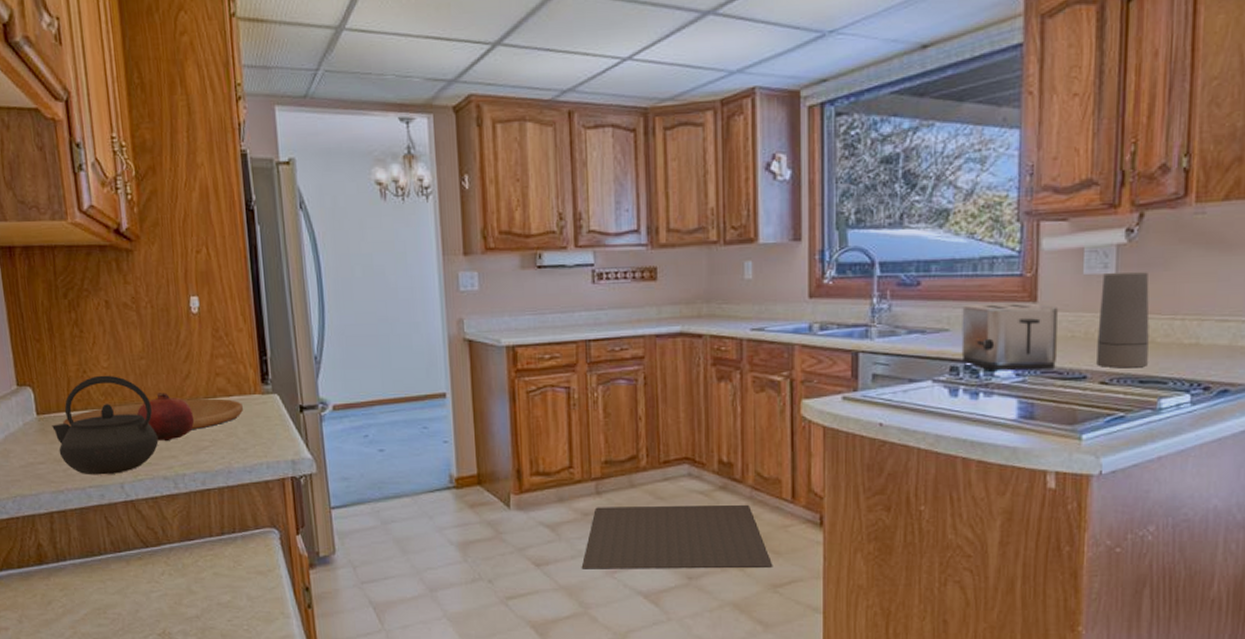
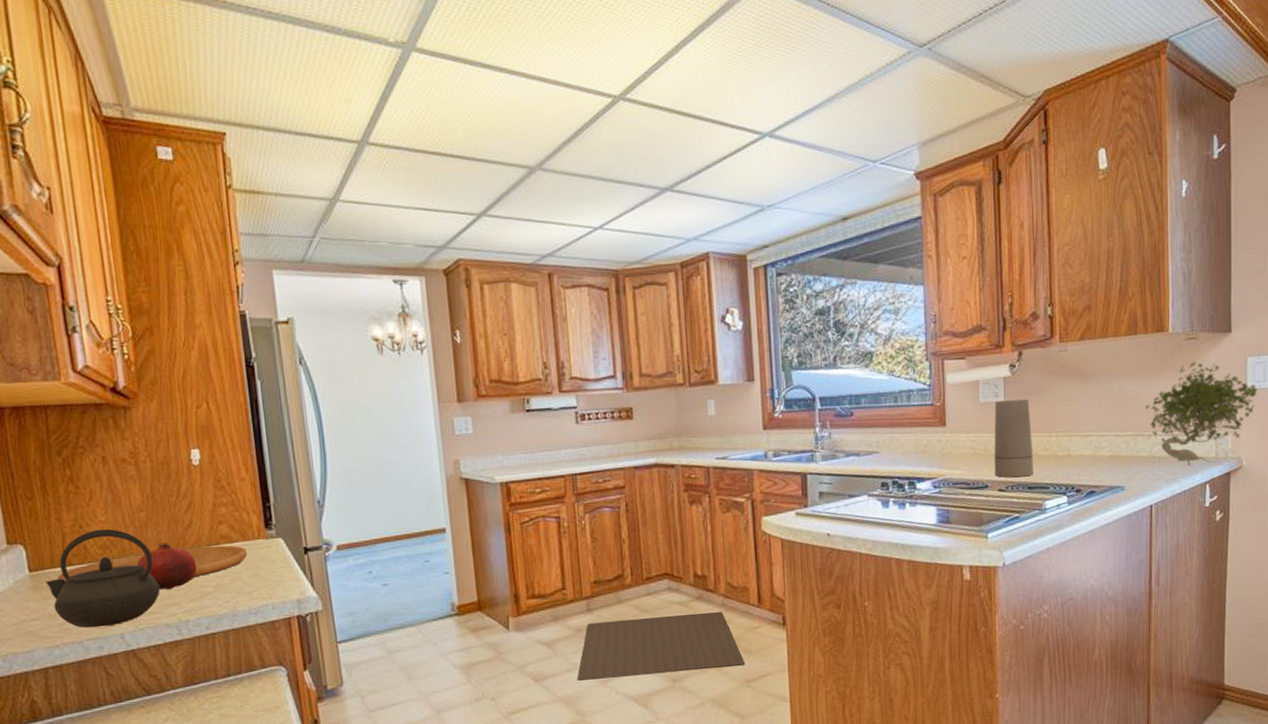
toaster: present [961,302,1059,372] -> none [888,427,965,485]

